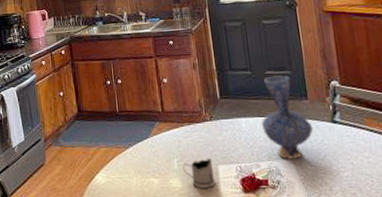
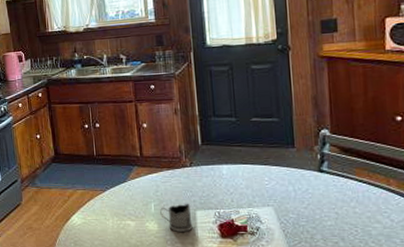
vase: present [261,75,314,159] -> none [243,122,299,207]

